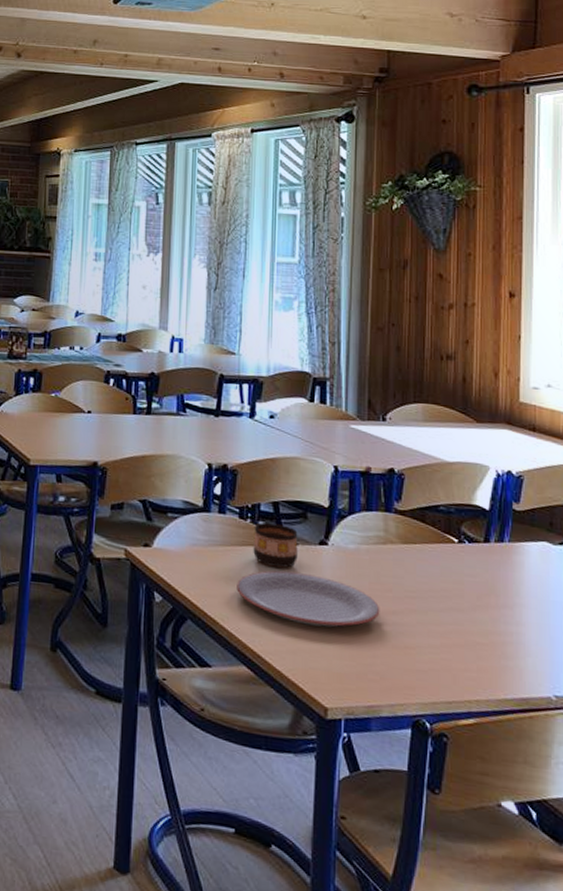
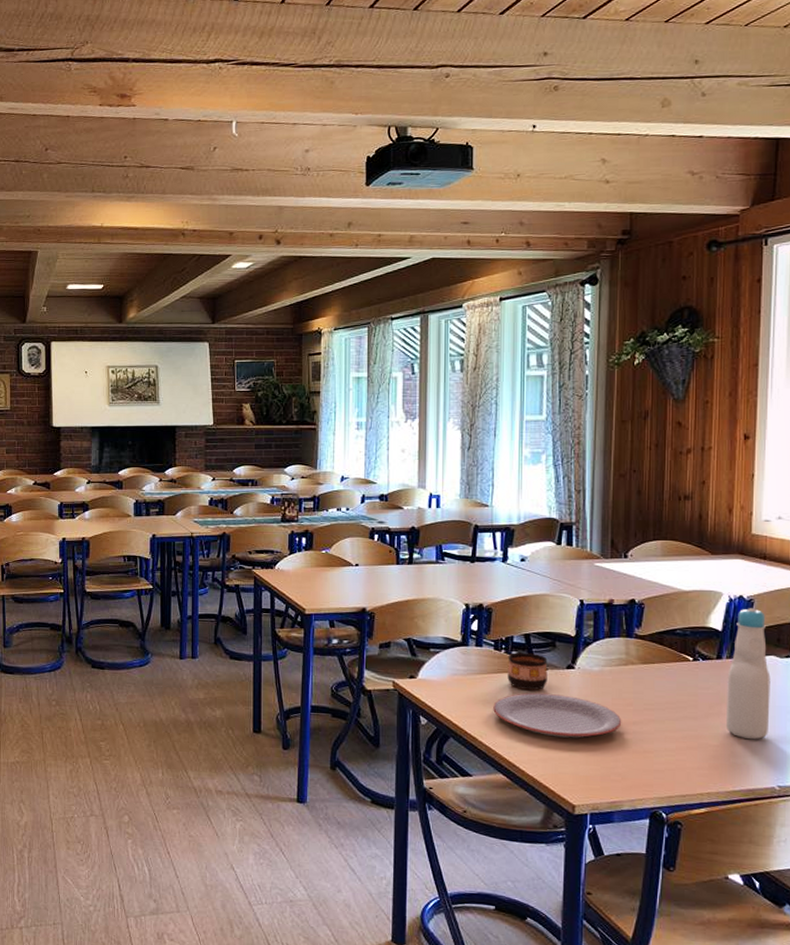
bottle: none [495,485,544,640] -> present [725,608,771,740]

